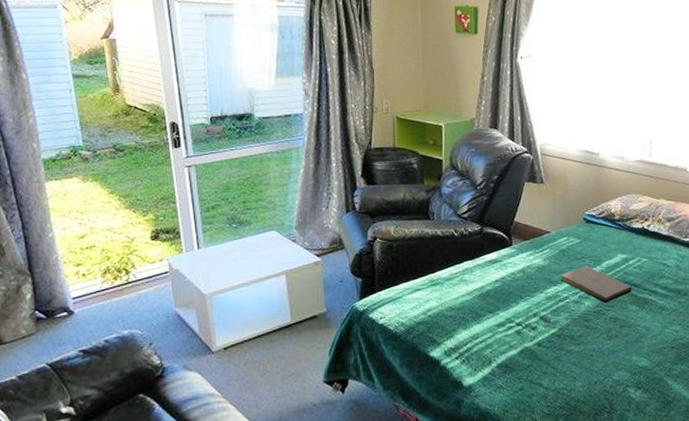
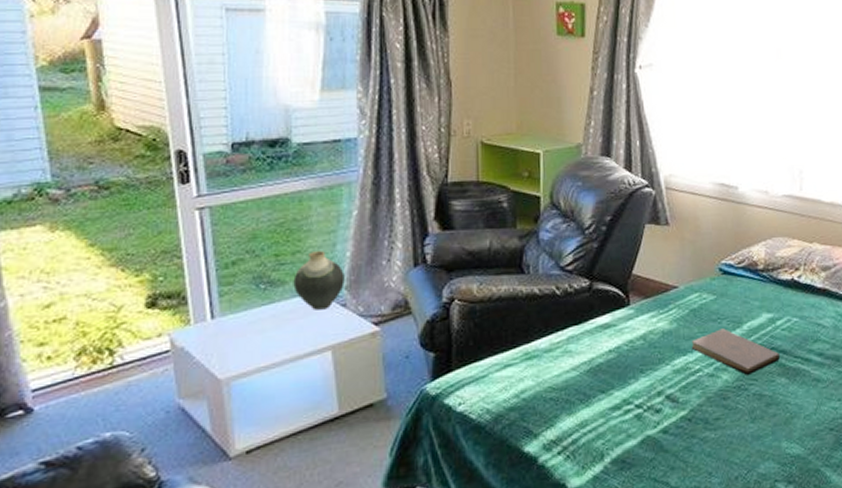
vase: none [257,200,294,244] -> present [293,251,345,310]

